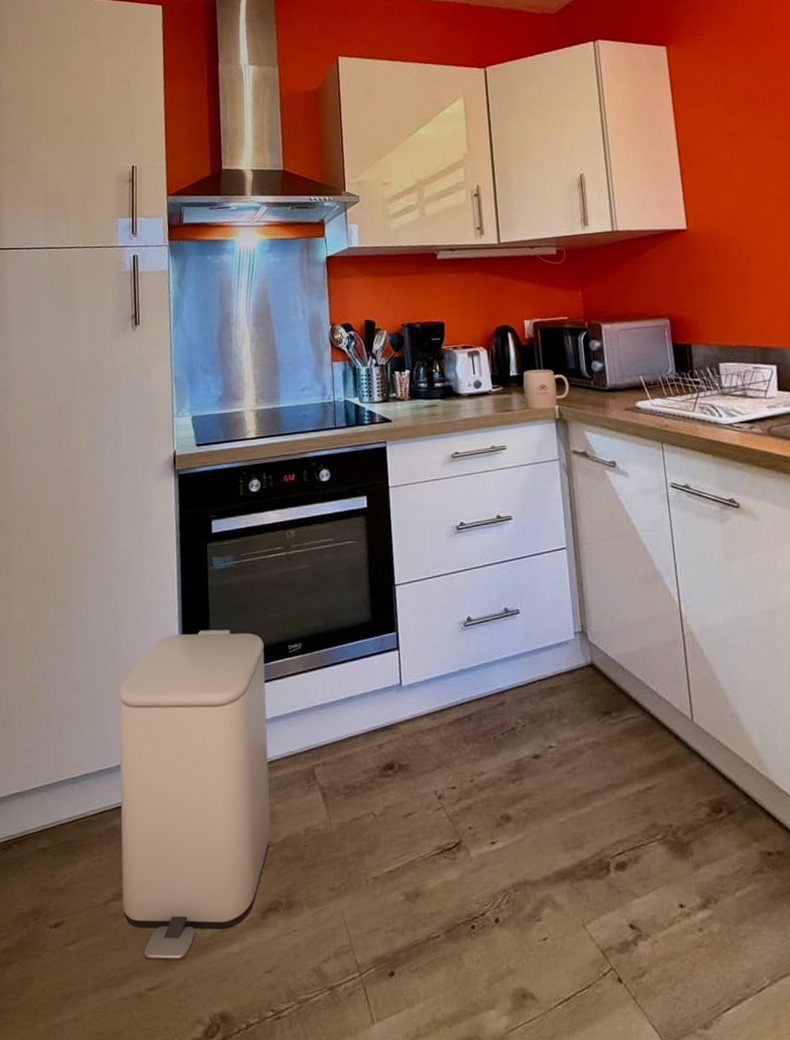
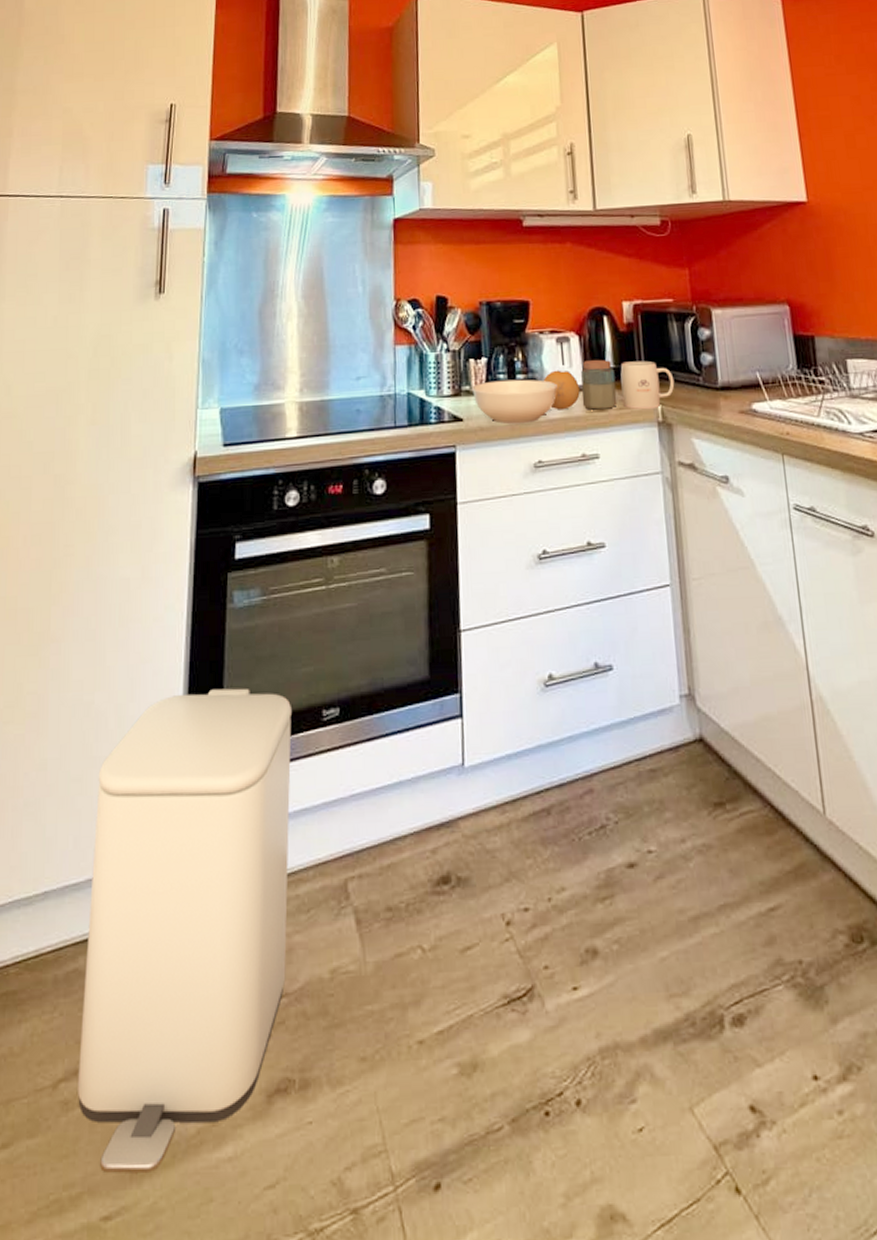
bowl: none [398,387,470,424] -> present [472,379,557,425]
fruit: none [457,378,489,411] -> present [543,370,580,410]
peanut butter: none [489,369,521,411] -> present [581,360,617,411]

